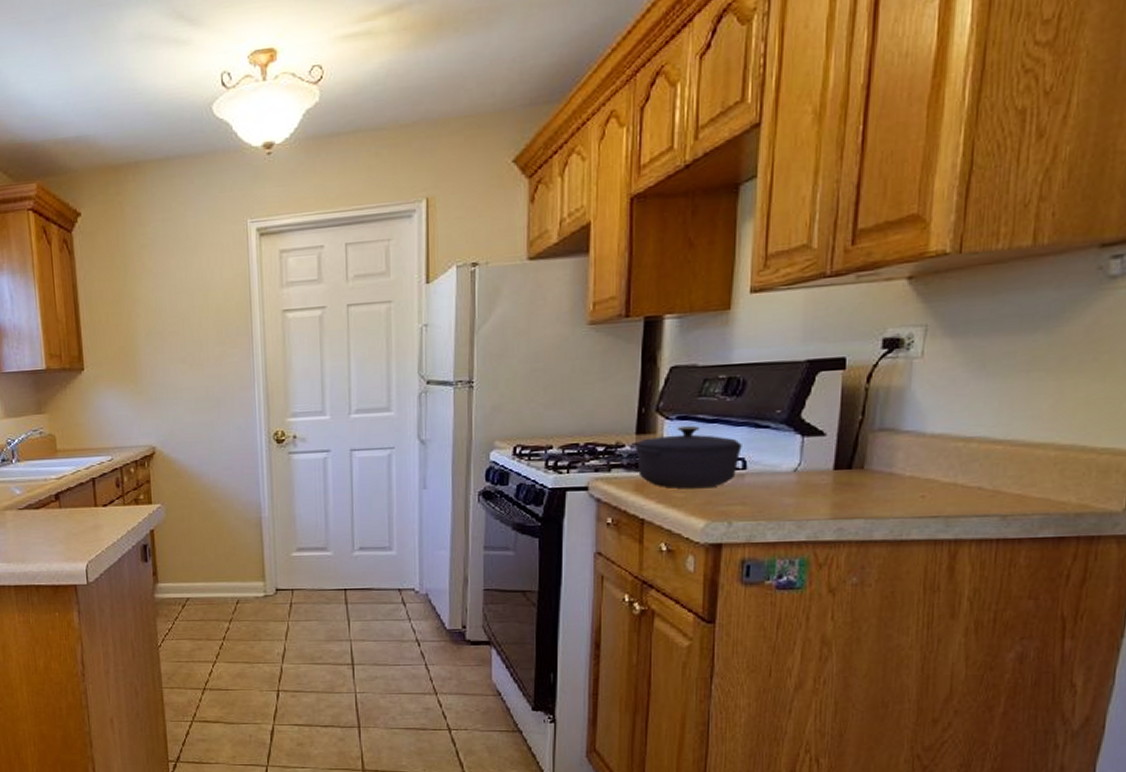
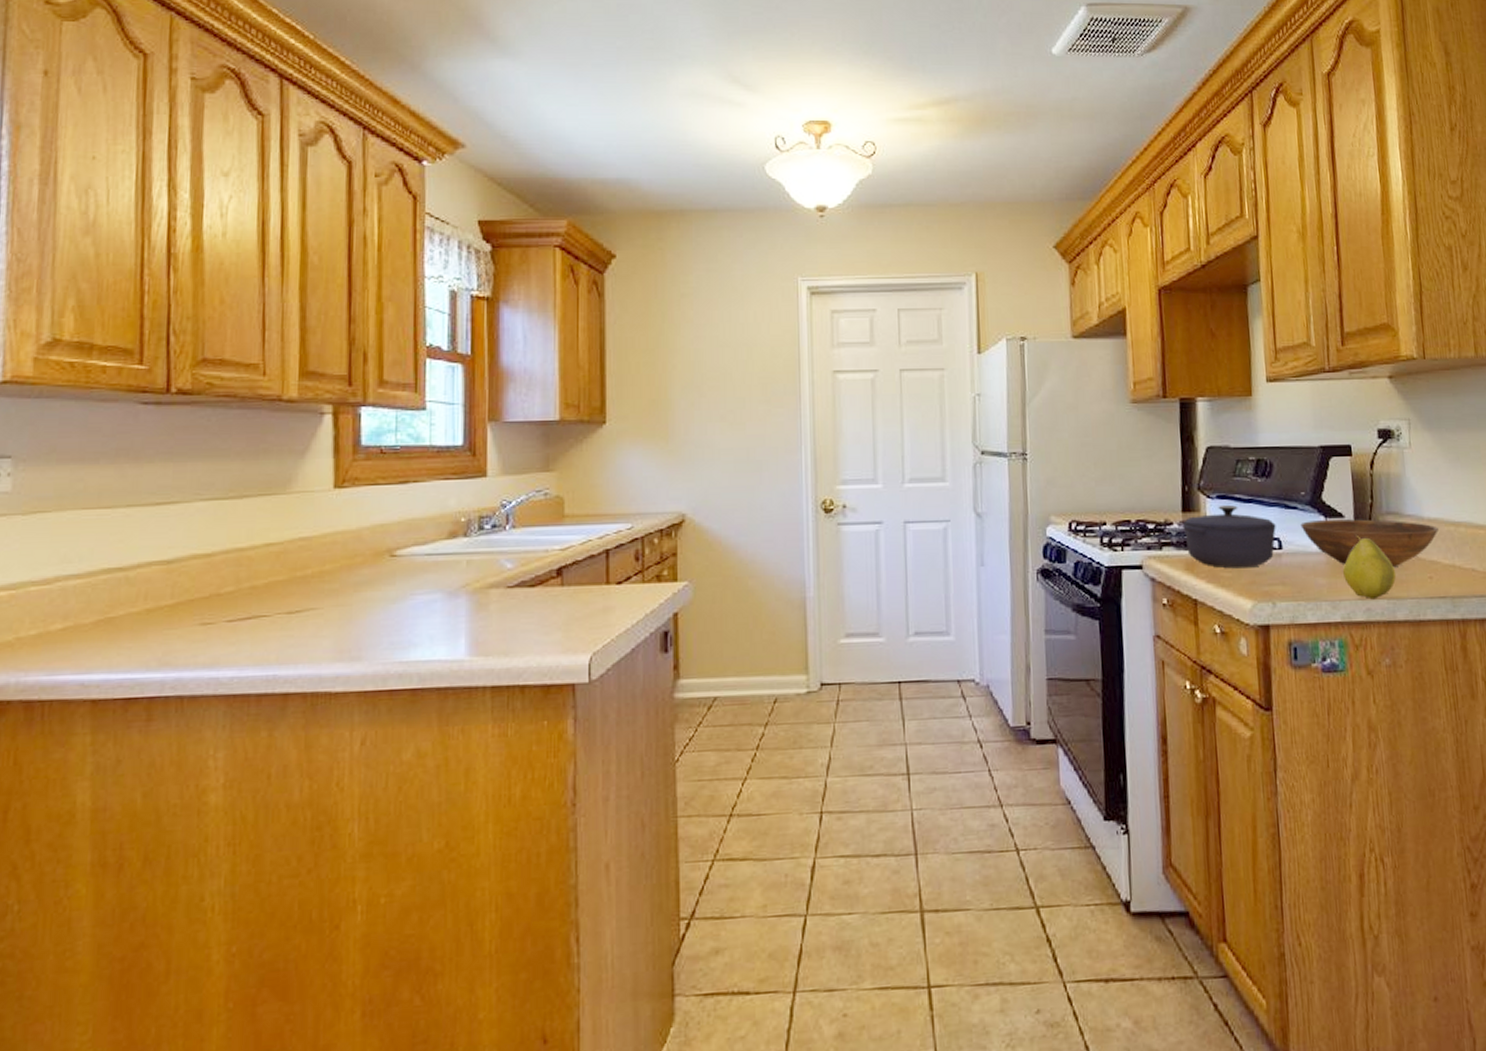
bowl: none [771,436,942,485] -> present [1300,519,1438,566]
fruit: none [815,453,881,519] -> present [1343,534,1397,600]

